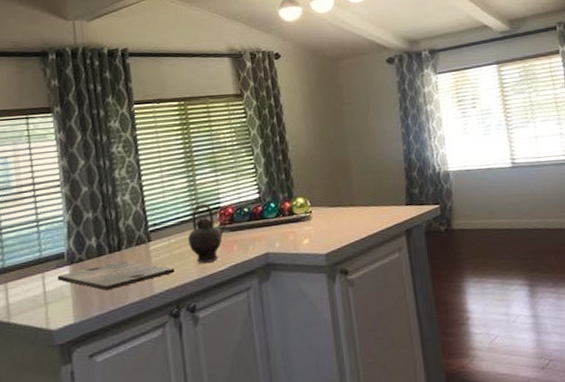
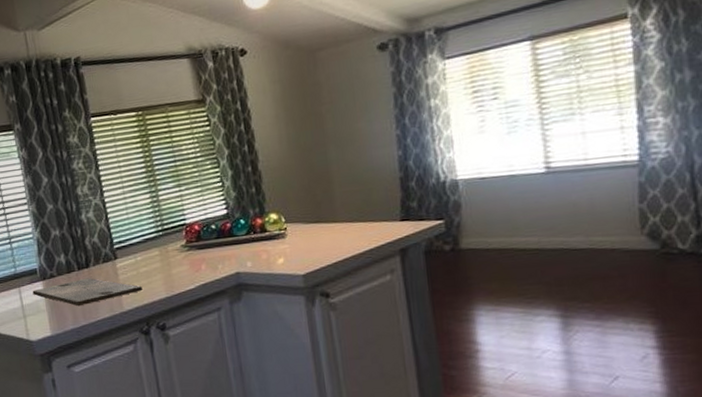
teapot: present [188,204,227,263] -> none [154,221,193,282]

